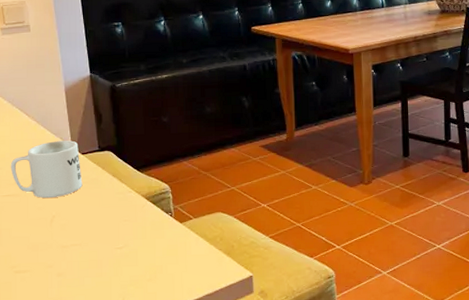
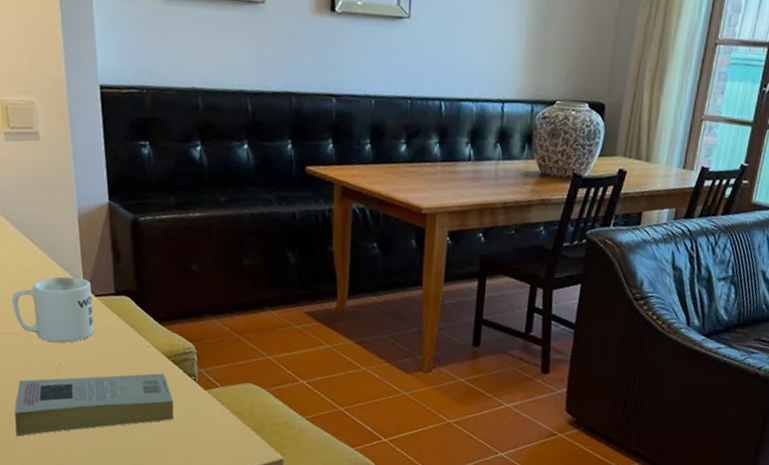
book: none [15,213,155,286] -> present [14,373,174,437]

